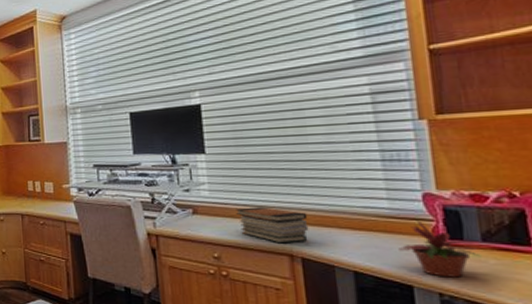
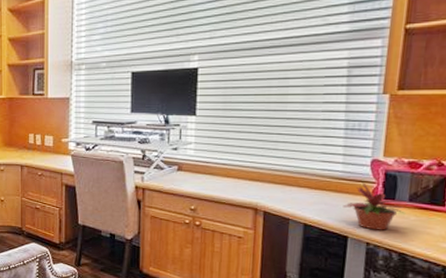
book stack: present [236,207,309,244] -> none [215,166,275,199]

